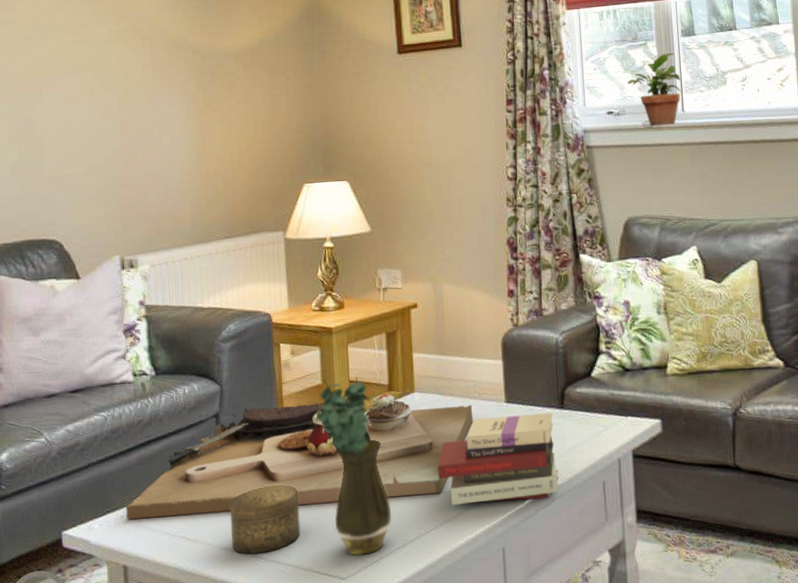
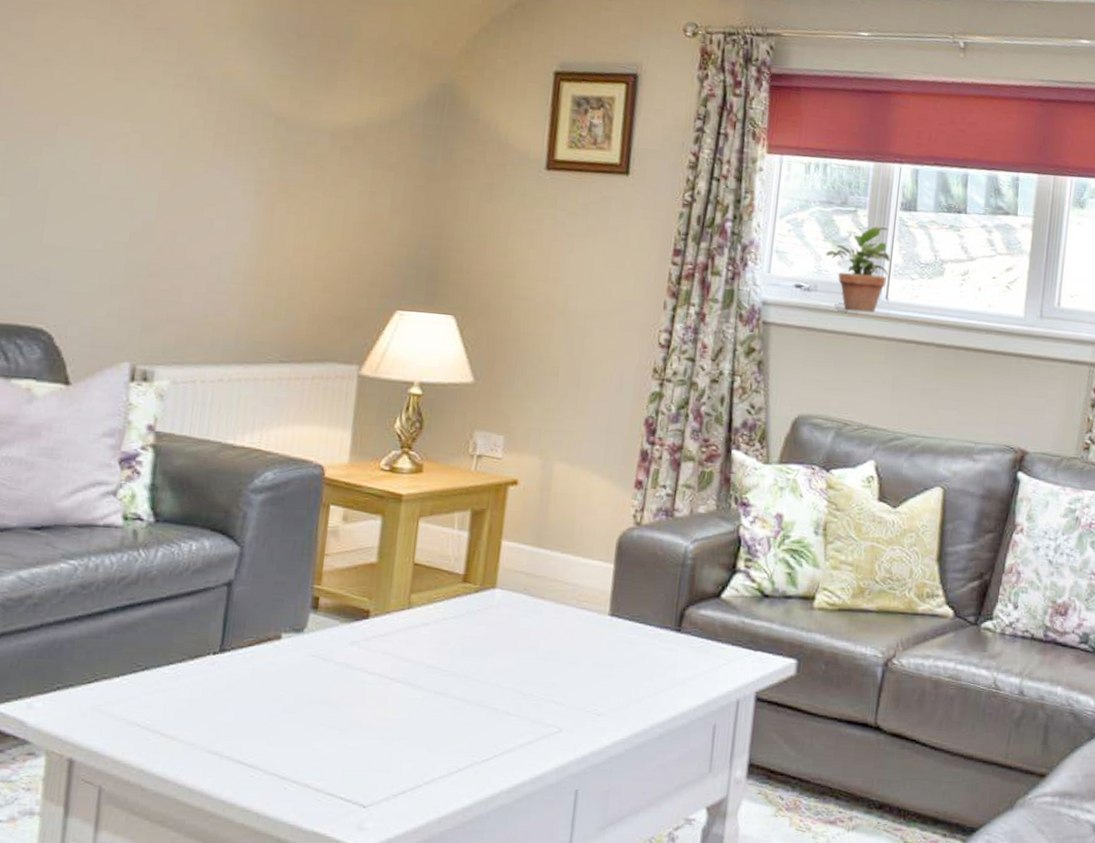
decorative tray: present [126,394,473,520] -> none [83,579,567,715]
decorative box: present [229,485,301,554] -> none [222,680,323,764]
vase: present [316,377,392,556] -> none [361,557,442,781]
books: present [438,413,558,505] -> none [508,630,666,738]

